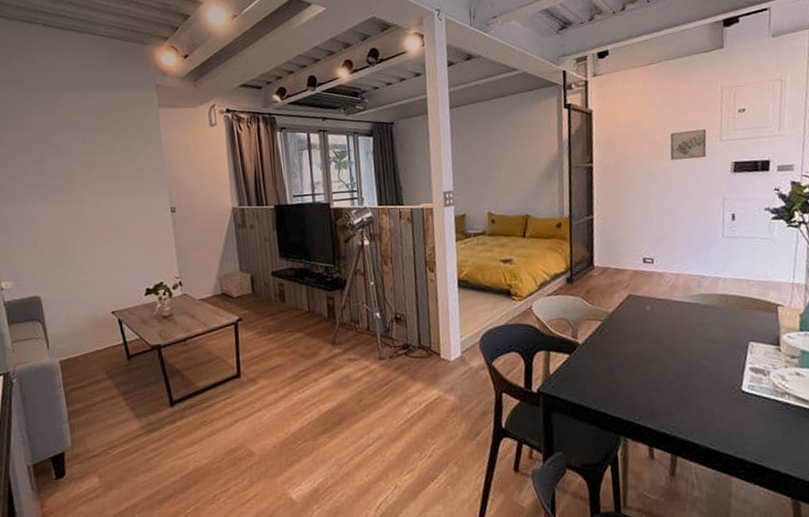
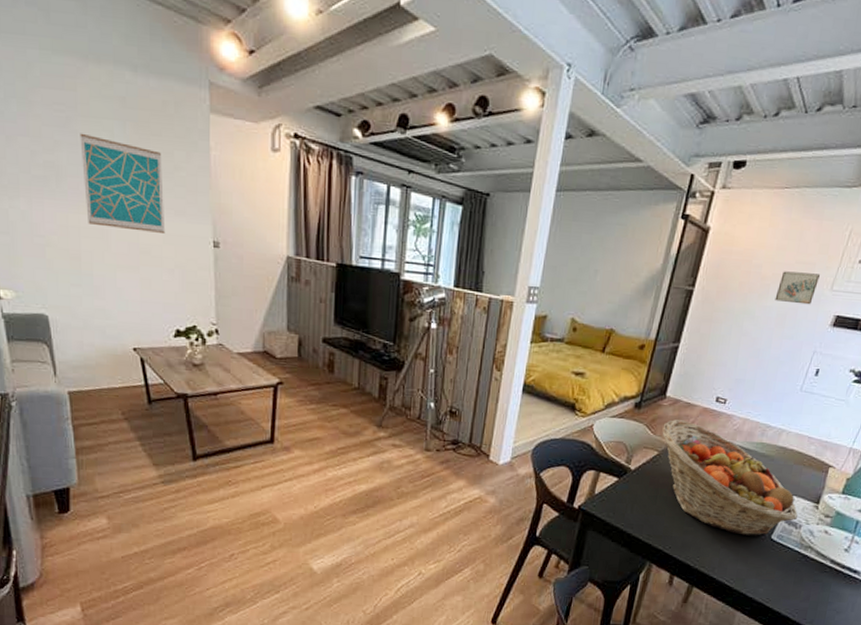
wall art: none [60,144,131,214] -> present [80,133,166,233]
fruit basket: none [599,286,762,392] -> present [662,420,798,536]

